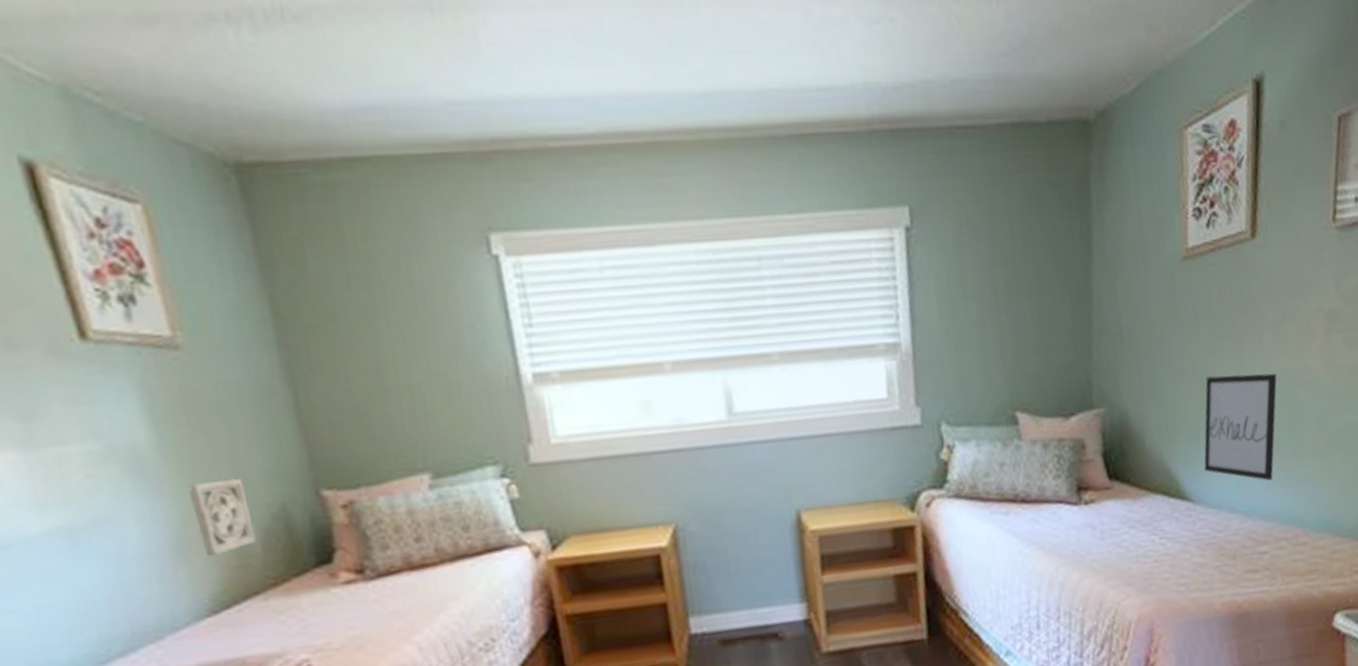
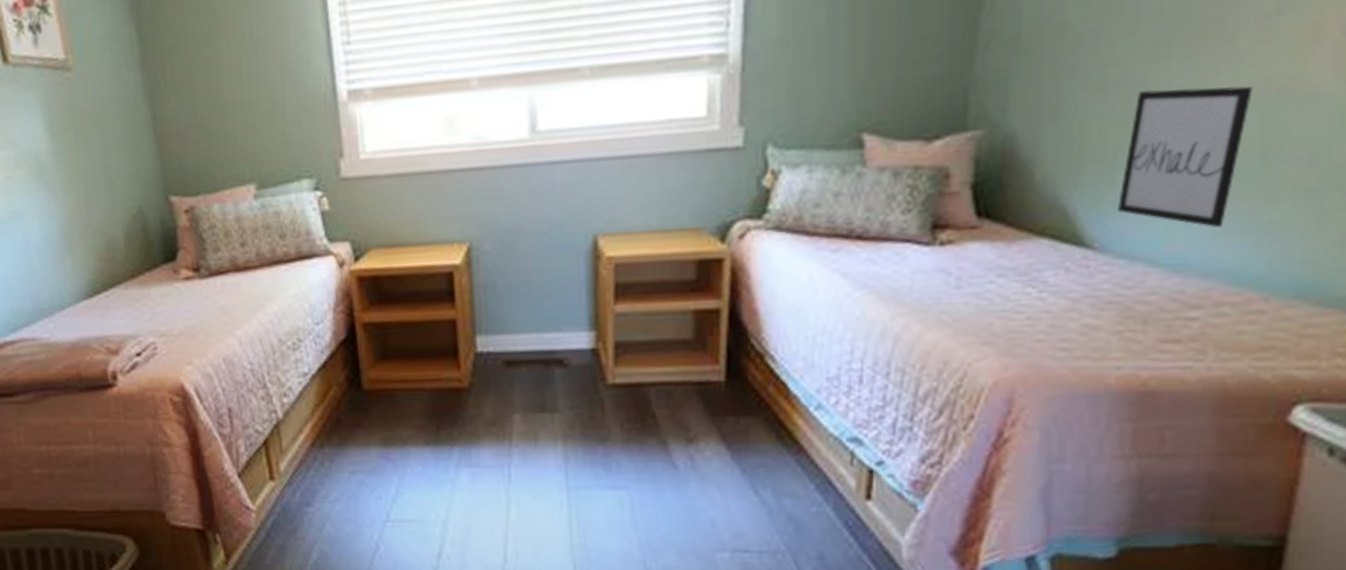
wall ornament: present [187,478,256,557] -> none [73,183,120,249]

